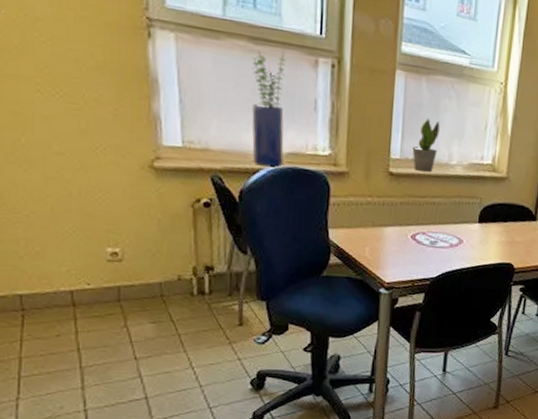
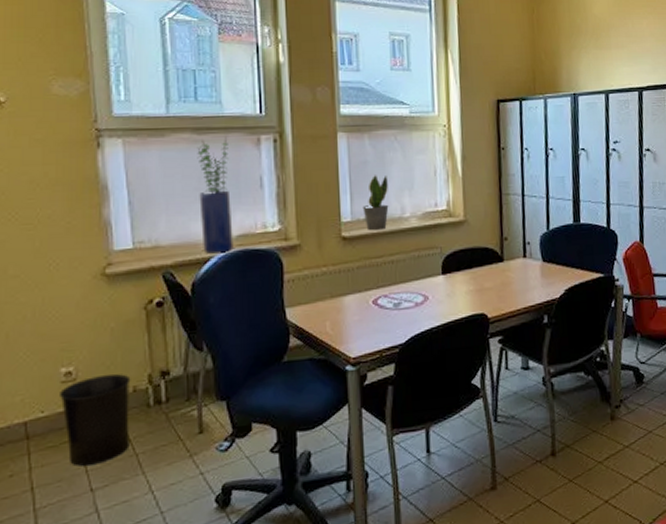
waste bin: none [106,260,176,337] -> present [60,373,131,466]

